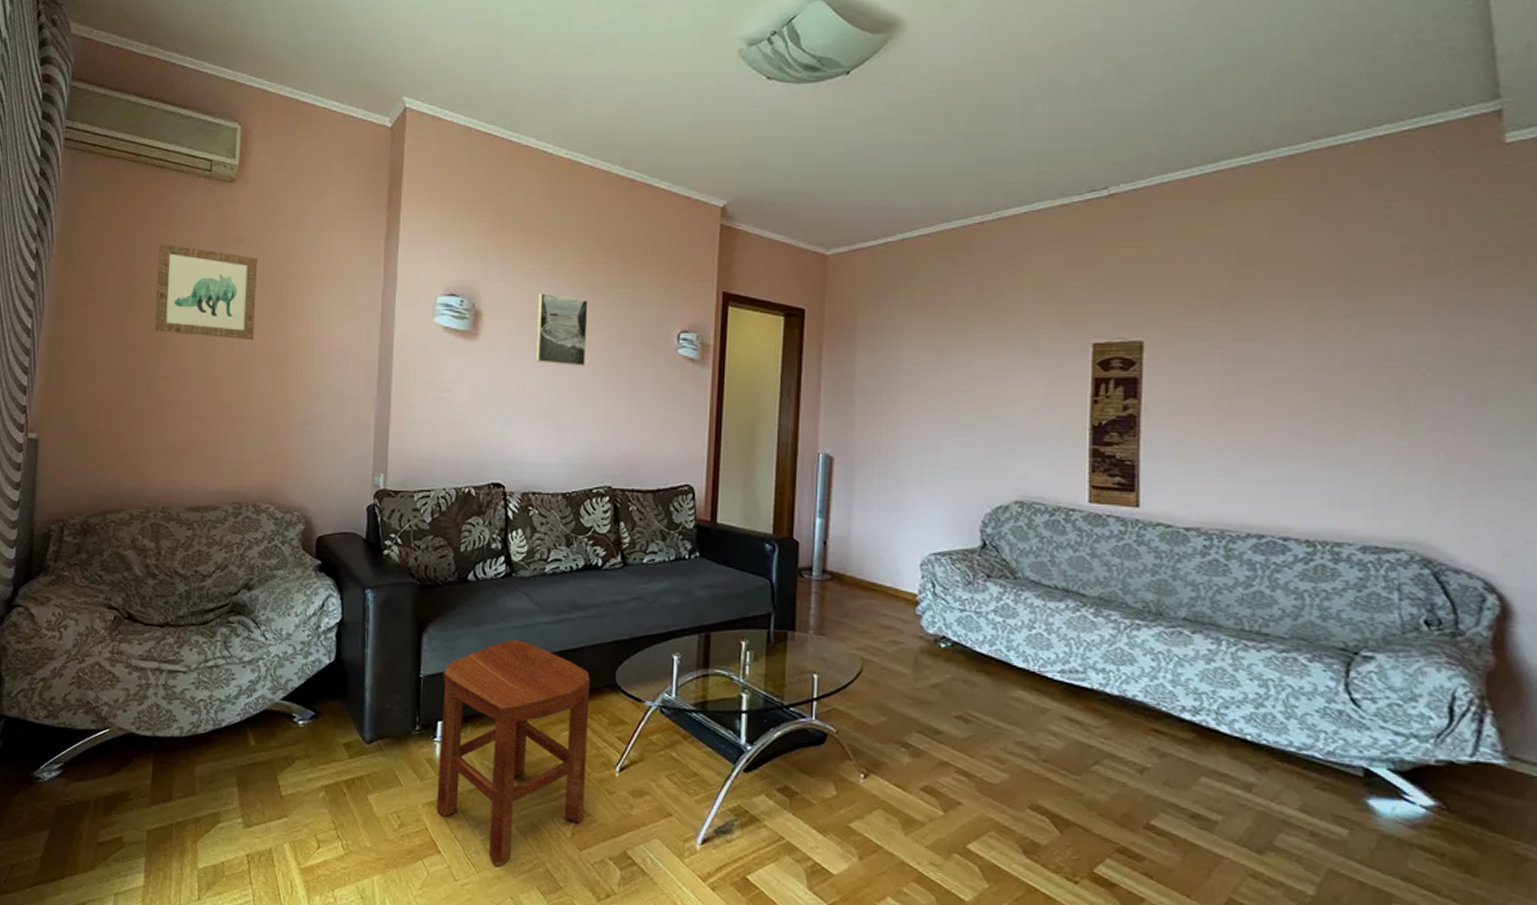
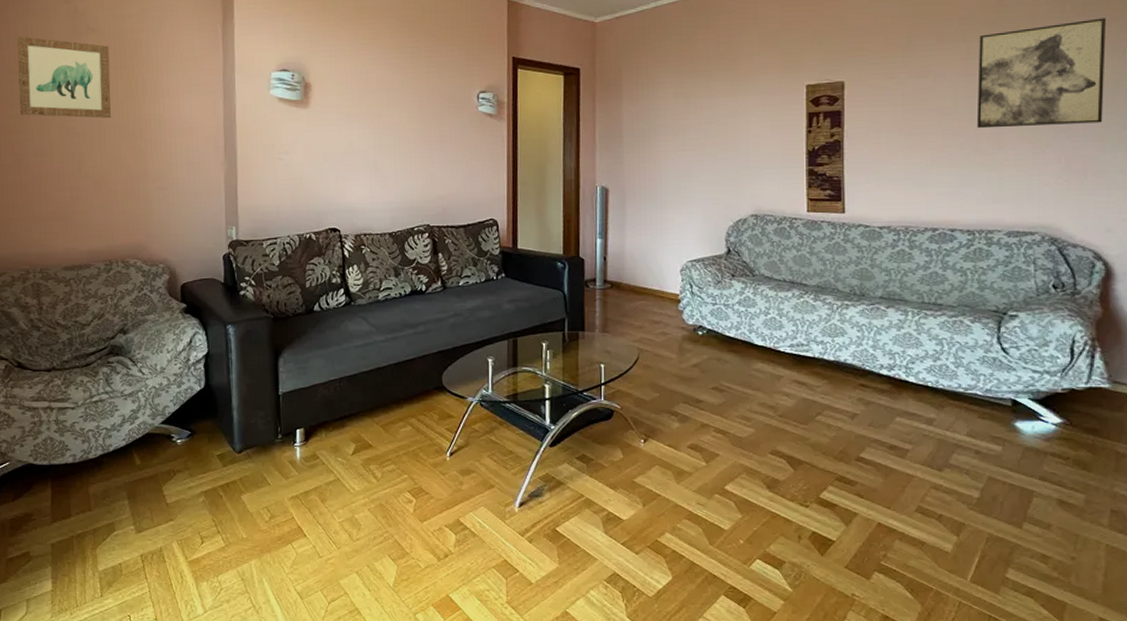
stool: present [437,639,590,867] -> none [298,357,423,543]
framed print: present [534,293,588,367] -> none [358,65,402,126]
wall art: none [1321,277,1506,412] -> present [976,18,1107,129]

